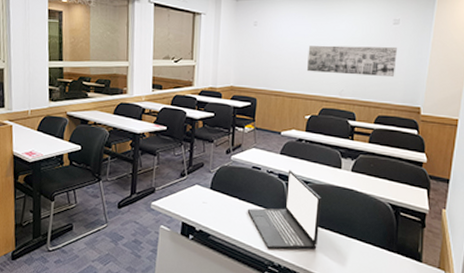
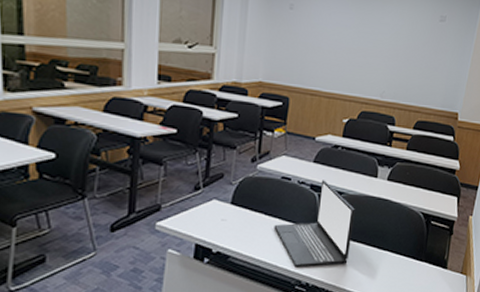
wall art: present [306,45,397,76] -> none [347,39,441,79]

